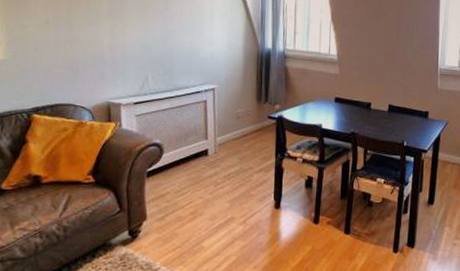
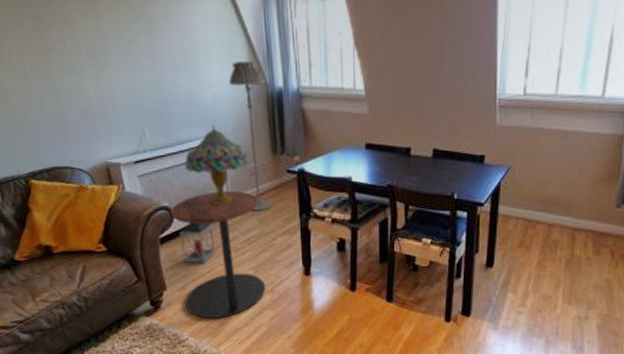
side table: none [161,132,241,249] -> present [170,191,266,319]
lantern: none [166,158,198,196] -> present [179,222,216,264]
table lamp: none [180,76,237,144] -> present [185,125,249,205]
floor lamp: none [227,25,258,150] -> present [229,60,272,211]

